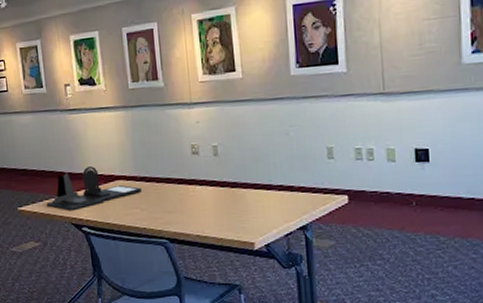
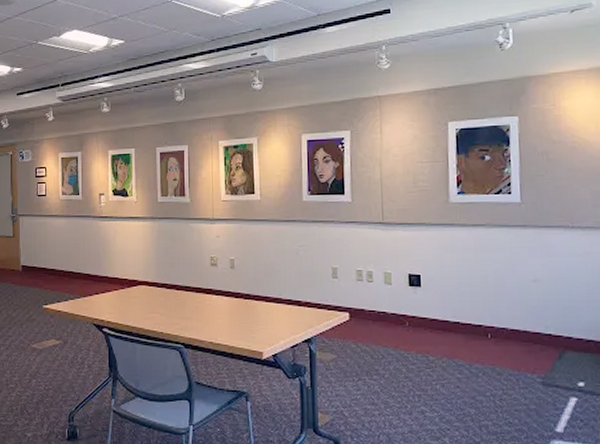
desk organizer: present [46,166,142,211] -> none [71,271,162,312]

